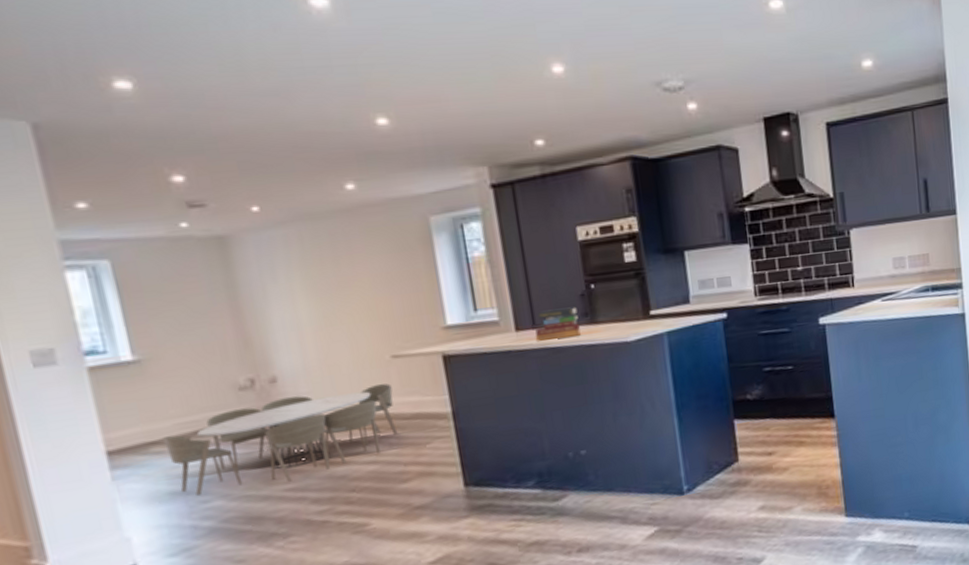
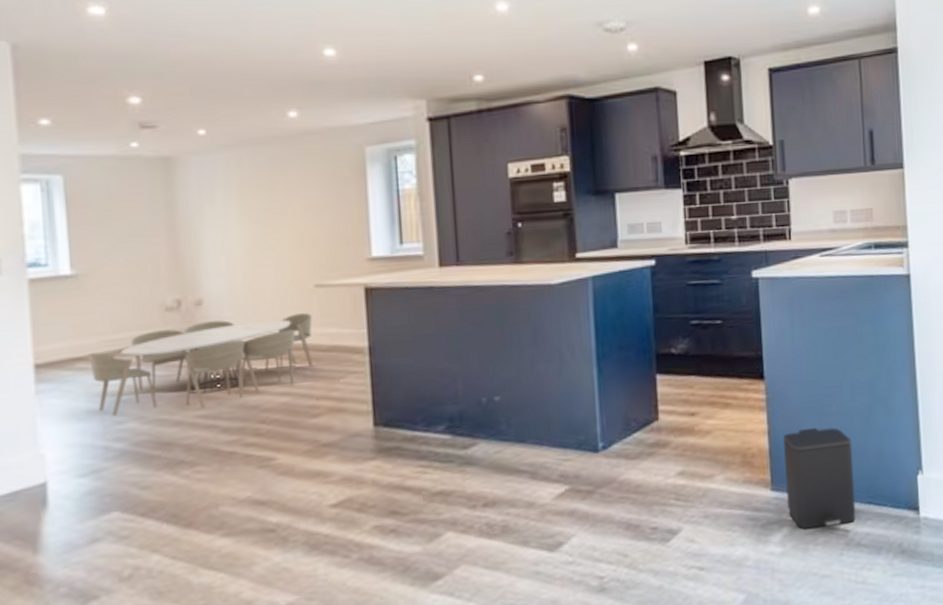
books: present [535,306,581,343] -> none [458,245,504,280]
pedal bin: none [854,456,923,549] -> present [783,427,856,530]

